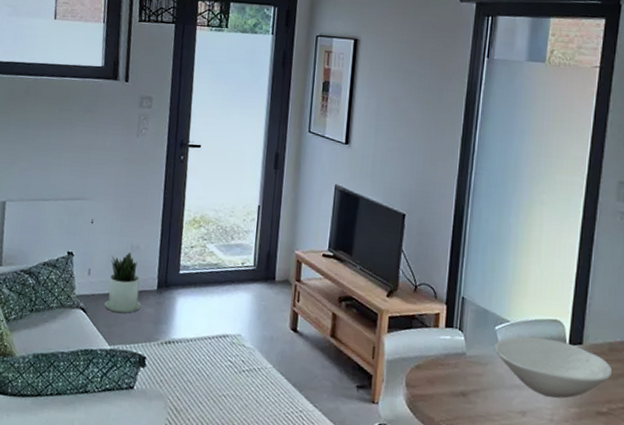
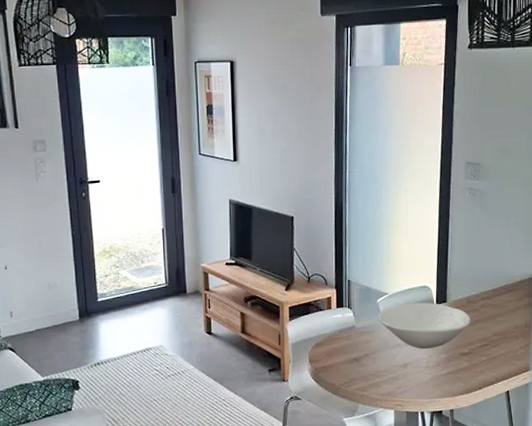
planter: present [105,252,141,313] -> none [31,290,67,347]

